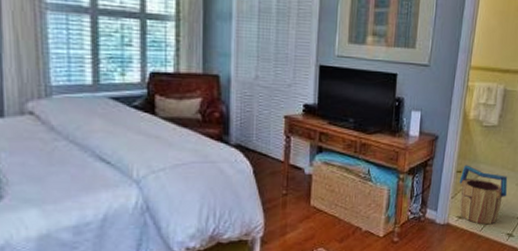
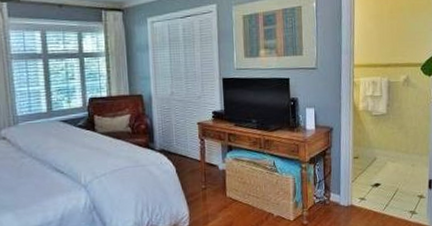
bucket: present [459,165,508,225] -> none [357,151,405,204]

